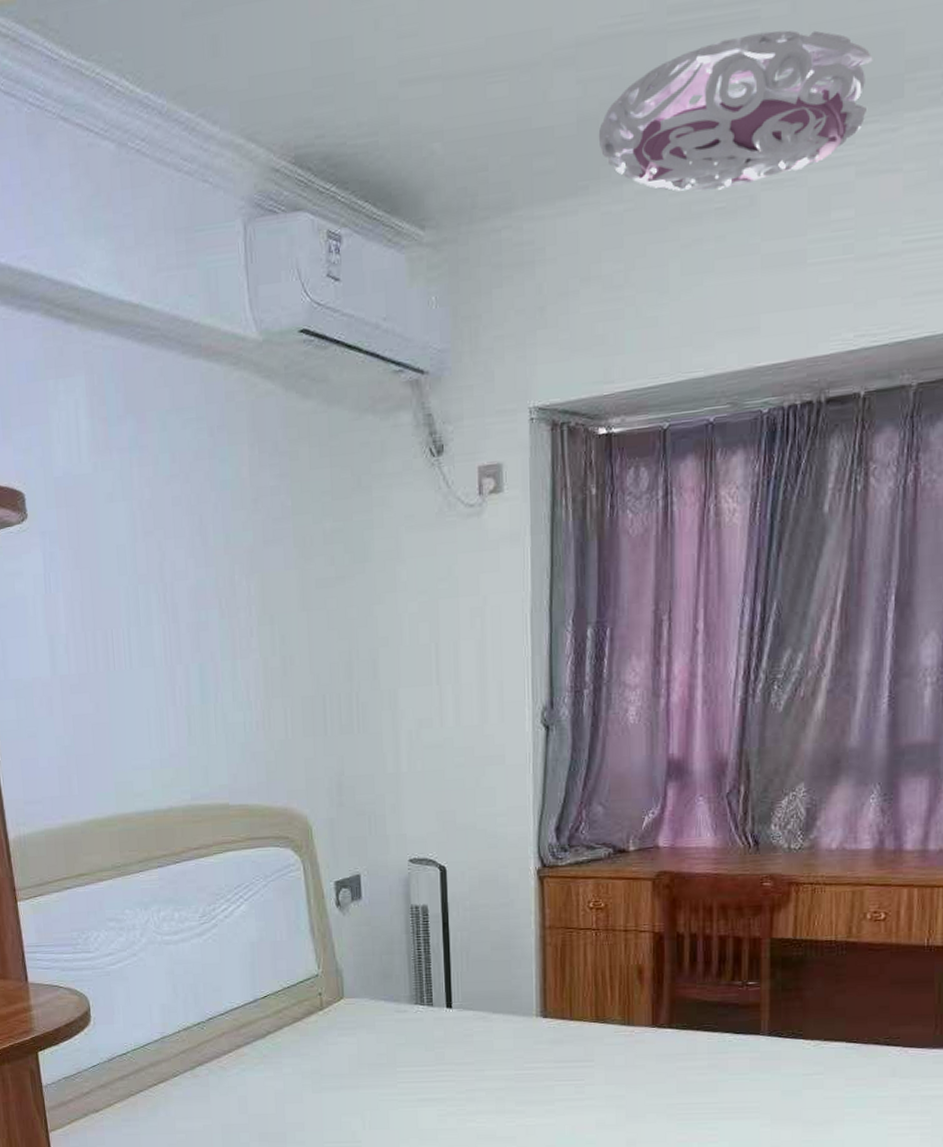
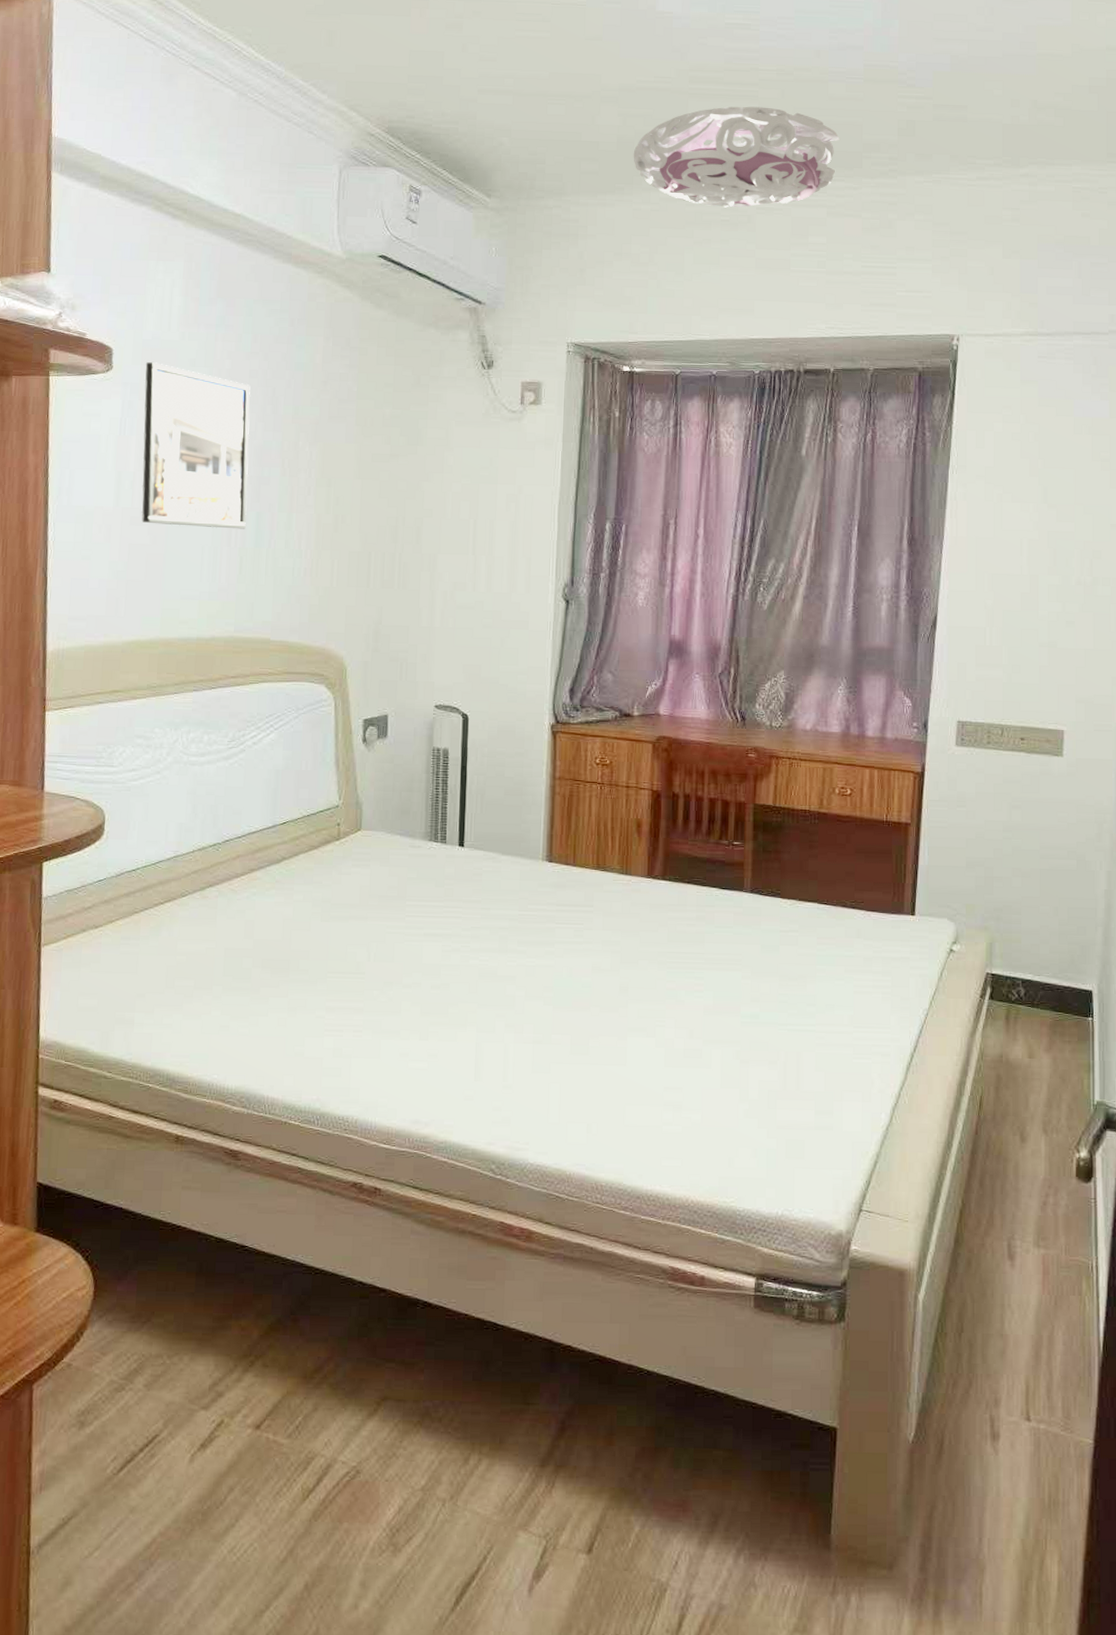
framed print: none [60,503,189,690] -> present [141,362,251,529]

